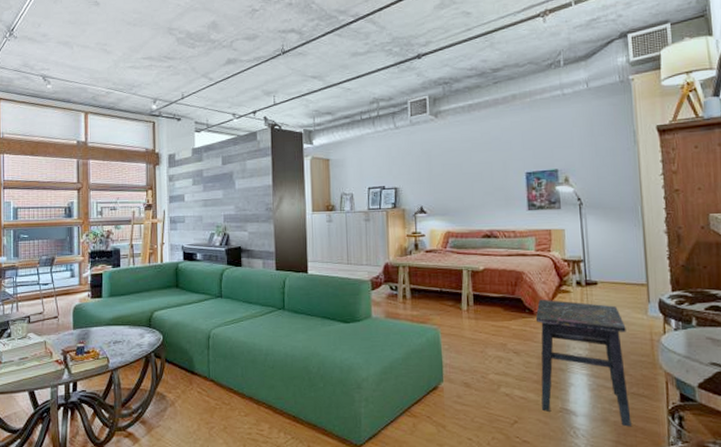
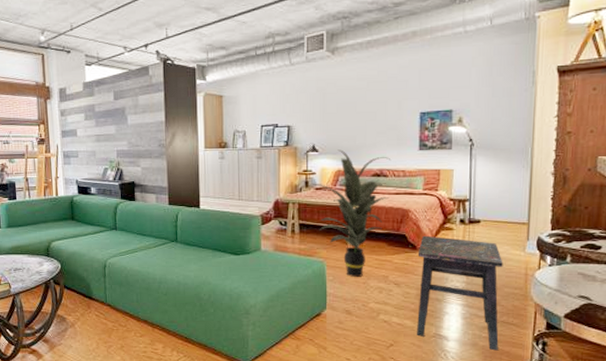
indoor plant: none [419,211,502,345] -> present [309,149,391,277]

